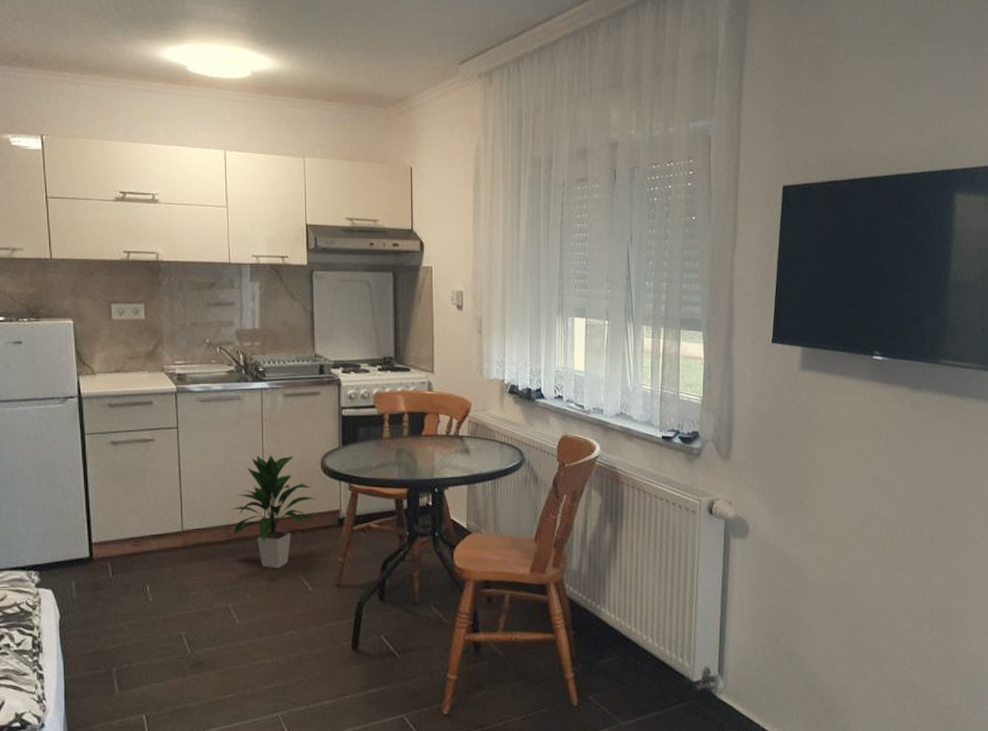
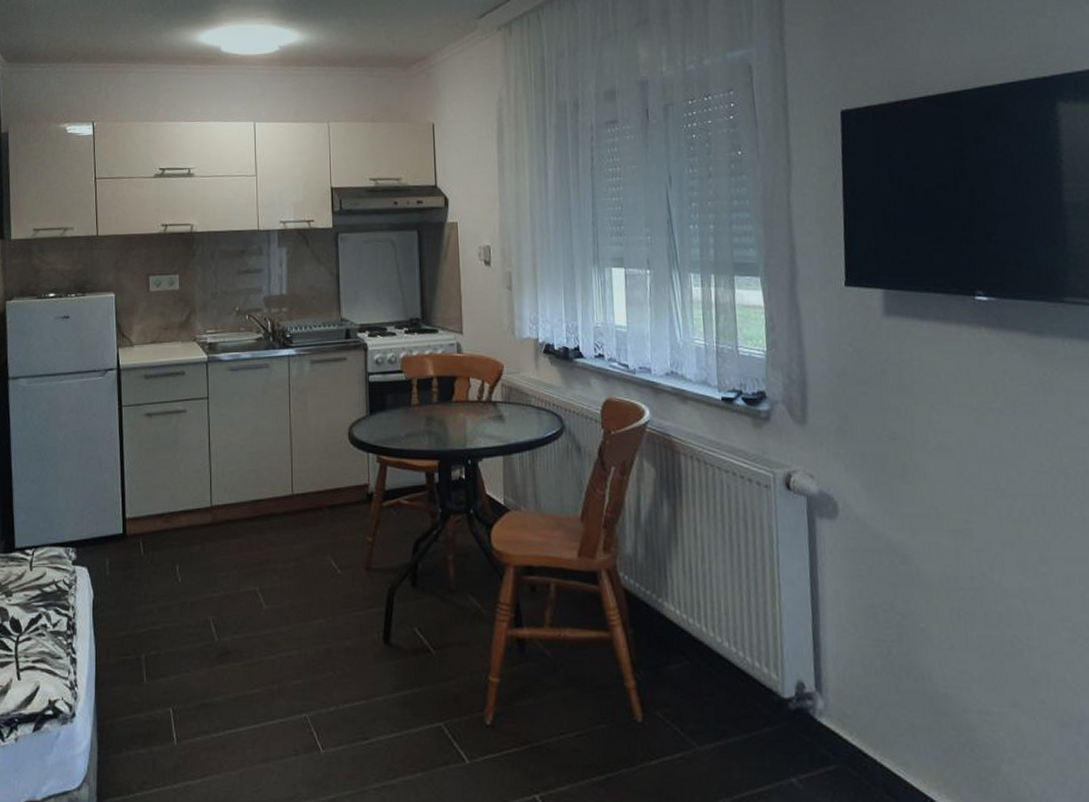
indoor plant: present [230,454,318,569] -> none [258,424,346,549]

